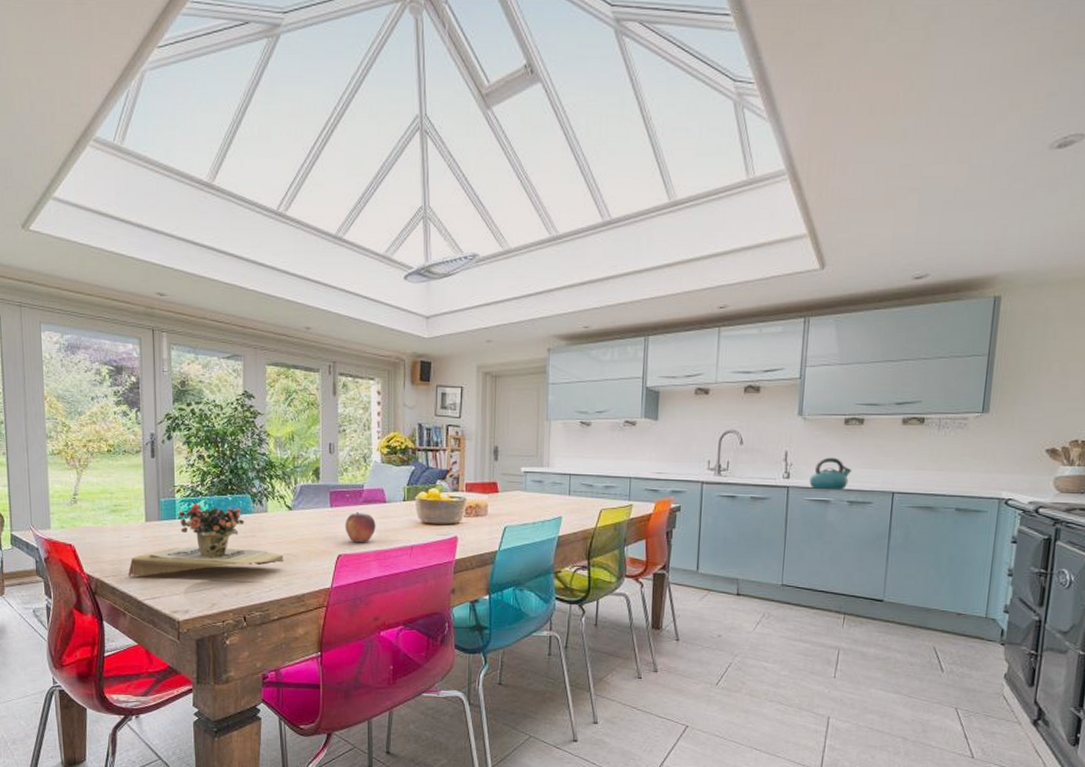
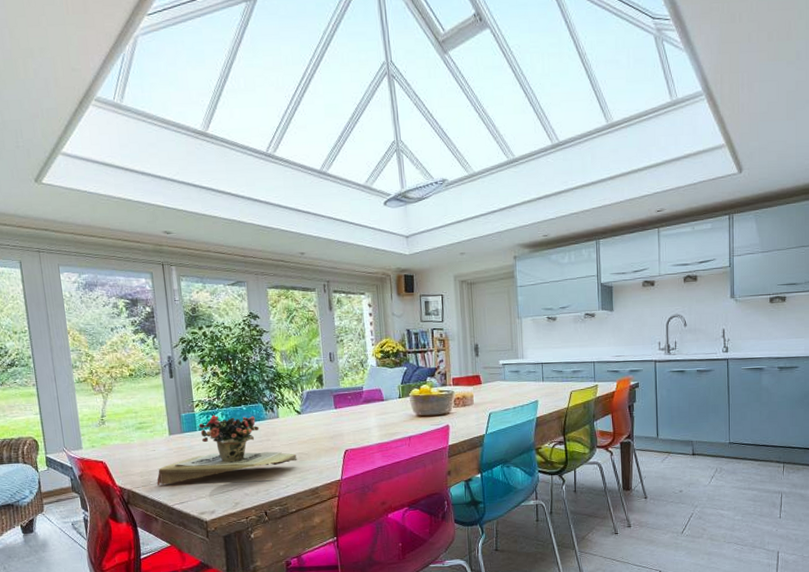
fruit: present [345,511,376,543] -> none [349,410,377,438]
kettle: present [809,457,852,491] -> none [745,331,780,360]

